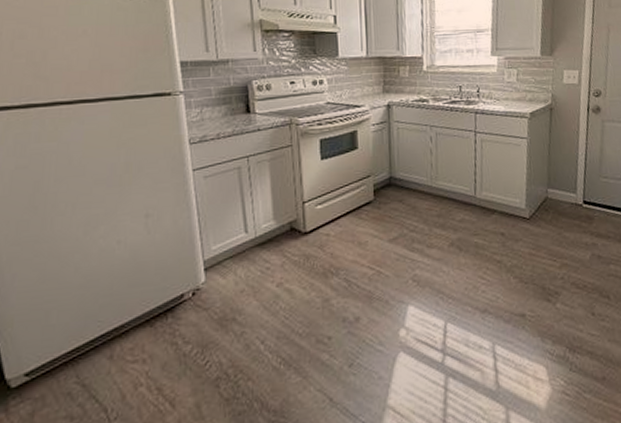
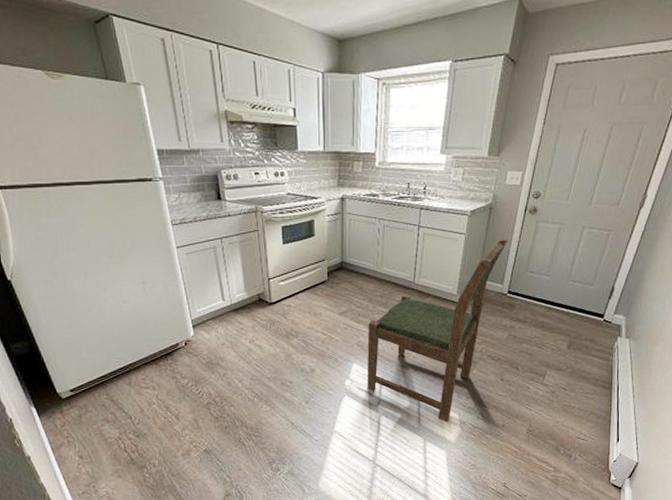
dining chair: none [424,141,574,380] -> present [367,238,507,422]

